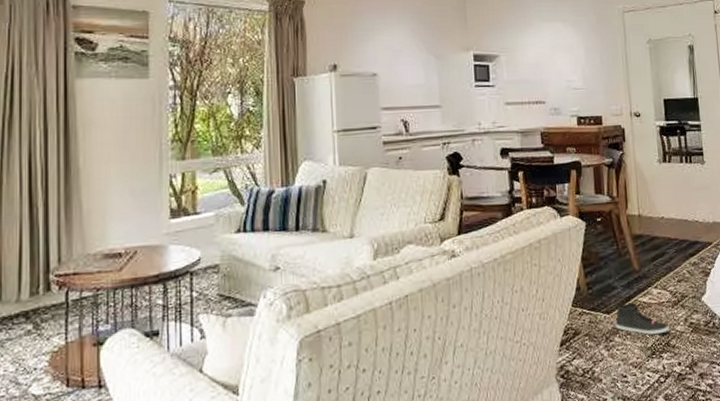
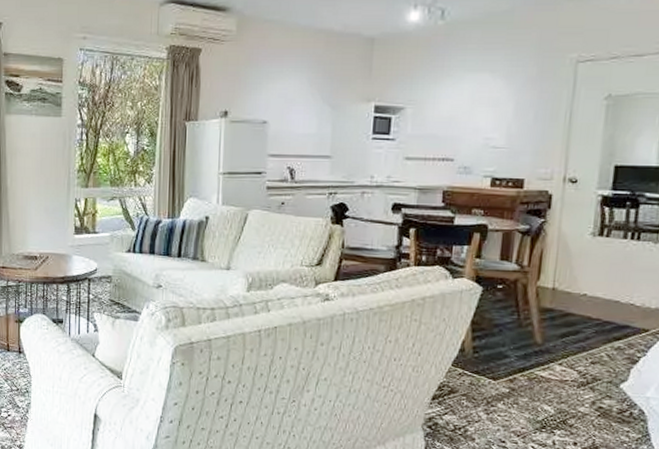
sneaker: present [615,302,670,335] -> none [500,373,570,411]

